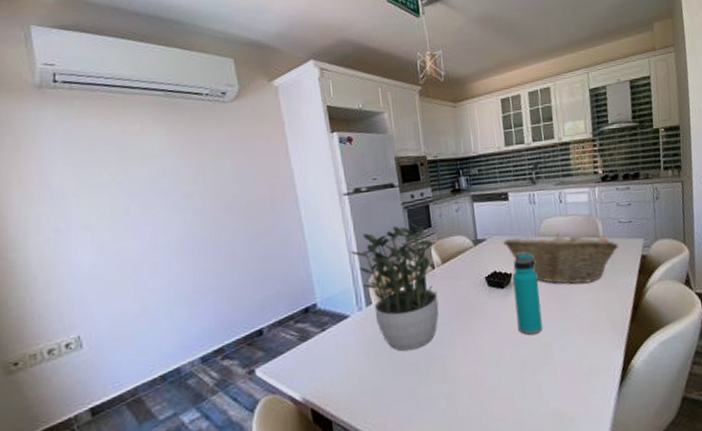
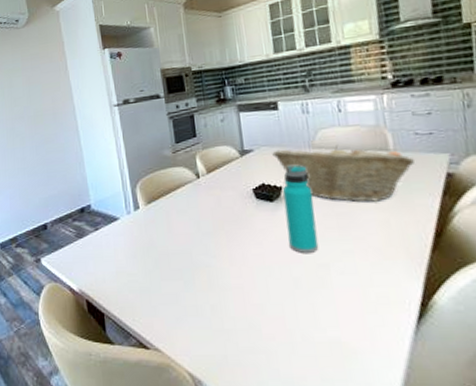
potted plant: present [350,221,439,351] -> none [119,131,204,256]

